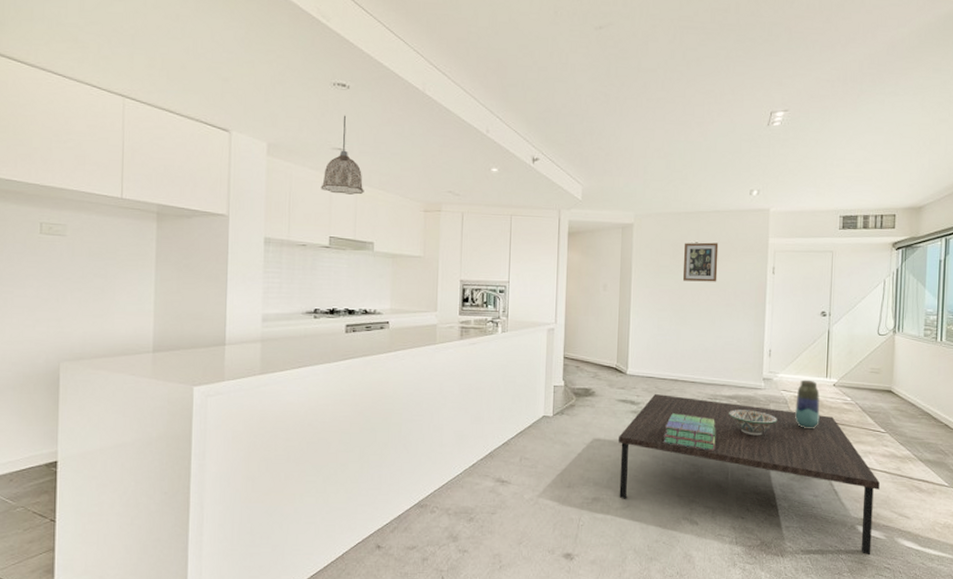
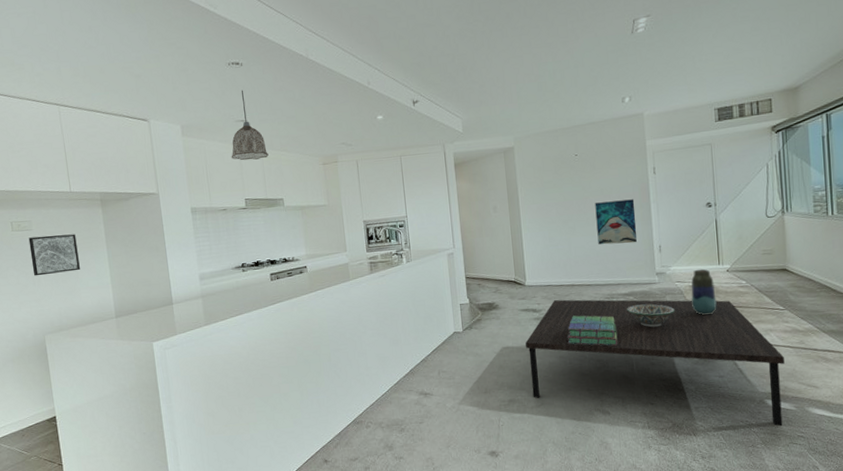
wall art: none [58,244,120,291] -> present [28,234,80,276]
wall art: present [683,242,719,282] -> none [565,152,600,193]
wall art: none [708,296,750,344] -> present [595,199,637,245]

